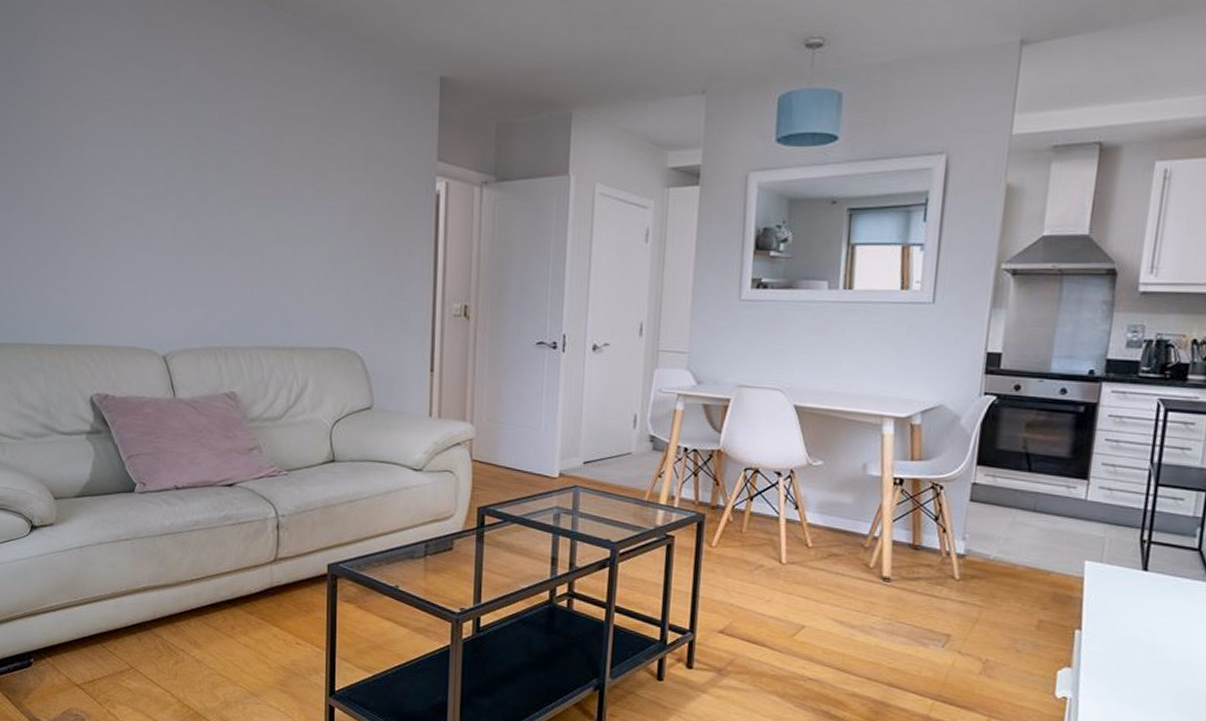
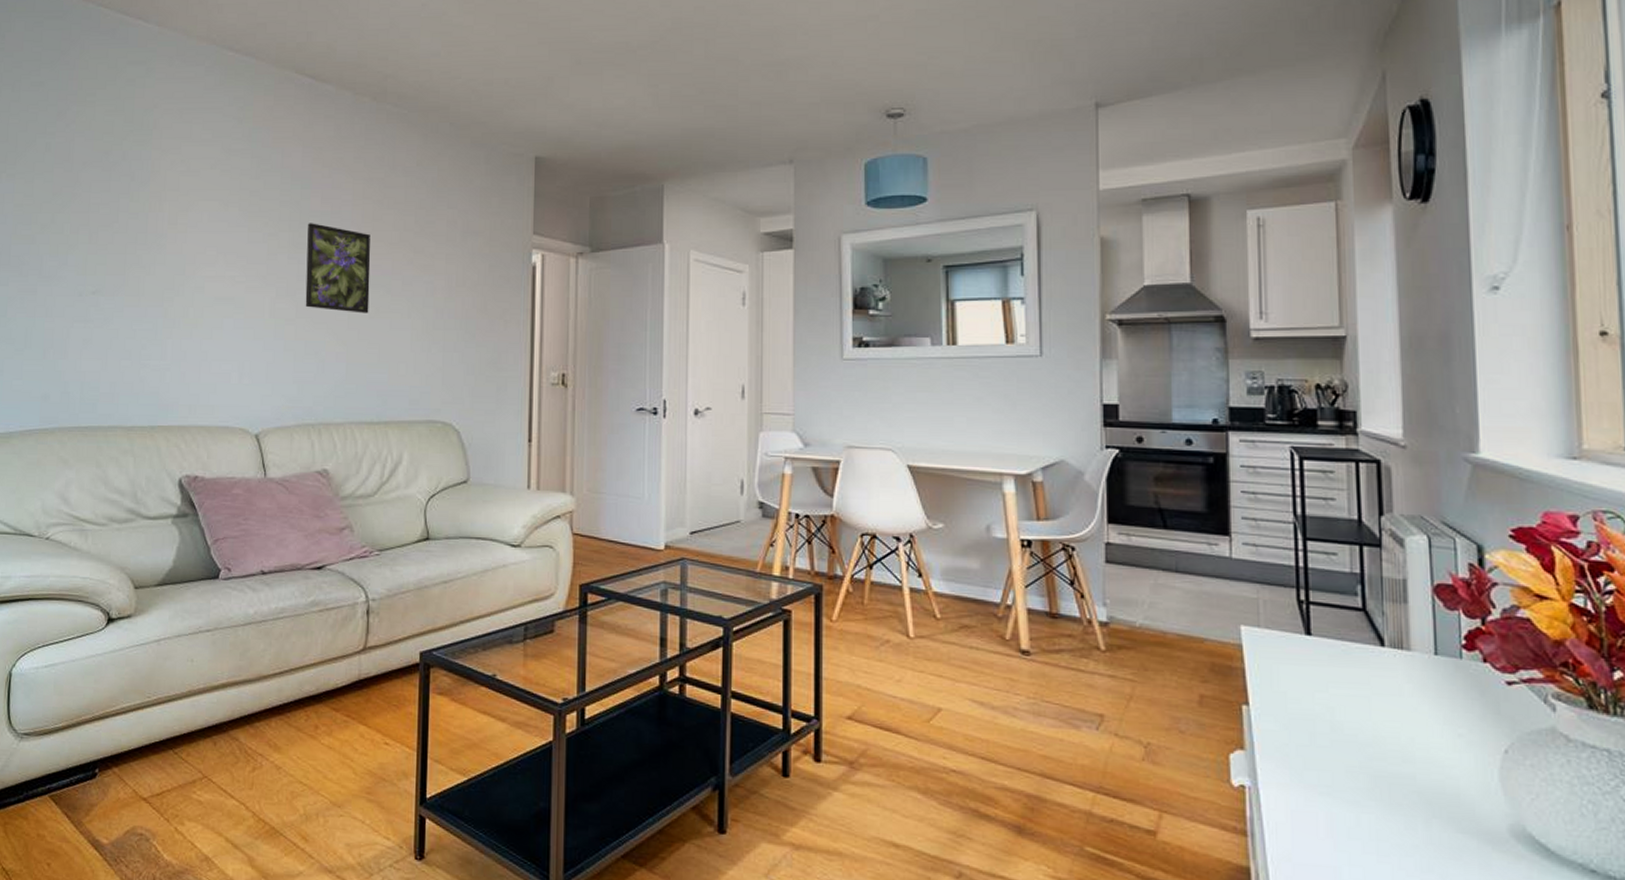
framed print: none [207,140,272,238] -> present [305,223,371,313]

